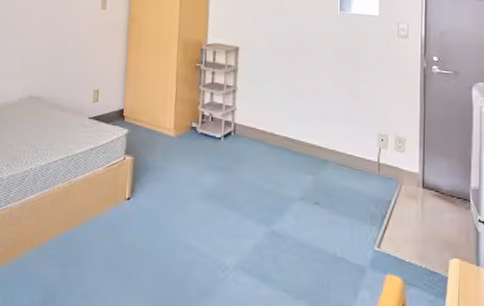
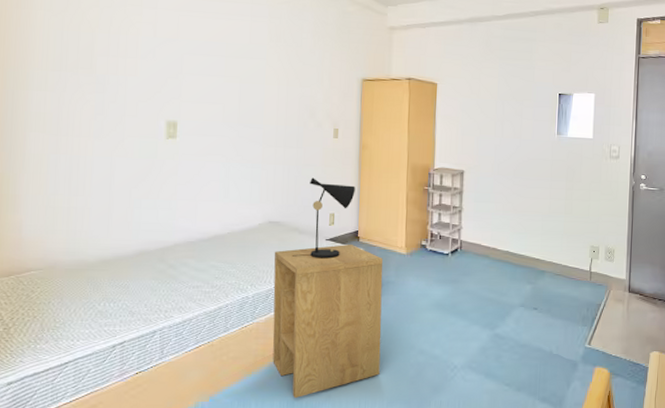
side table: none [25,123,150,297] -> present [272,244,383,399]
table lamp: none [51,50,122,139] -> present [291,177,355,259]

